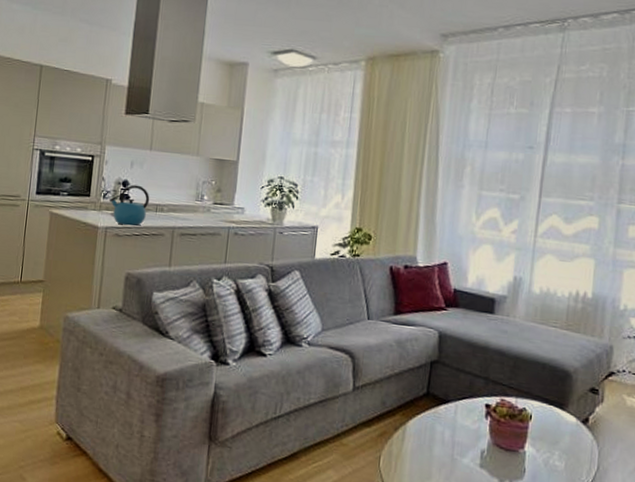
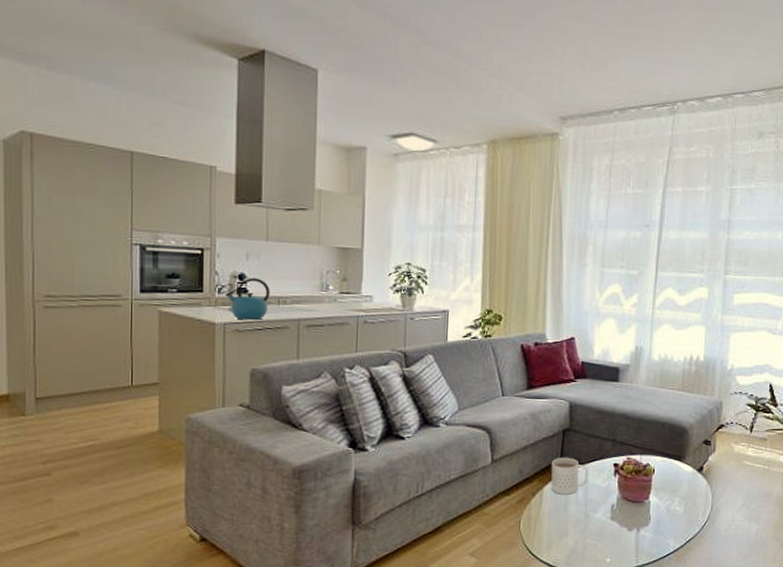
mug: none [415,391,456,434] -> present [551,457,588,495]

